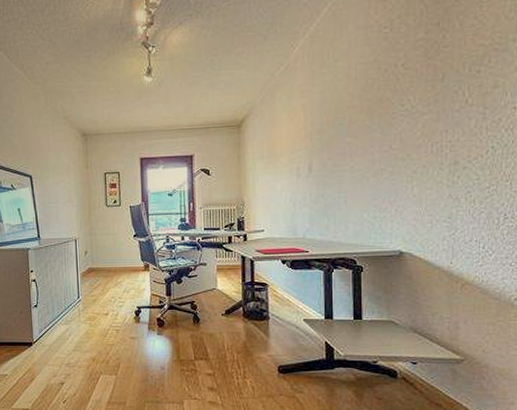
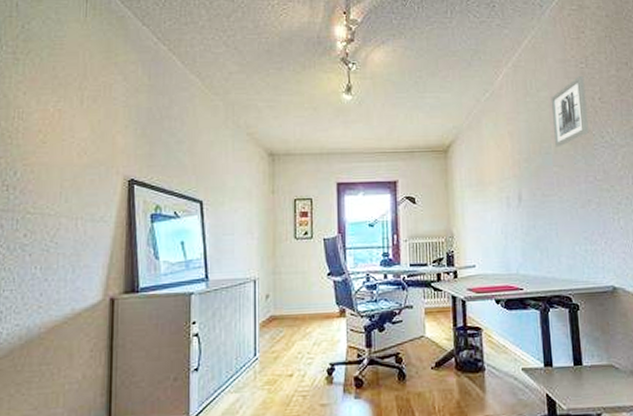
wall art: none [349,42,388,118] -> present [550,76,589,147]

